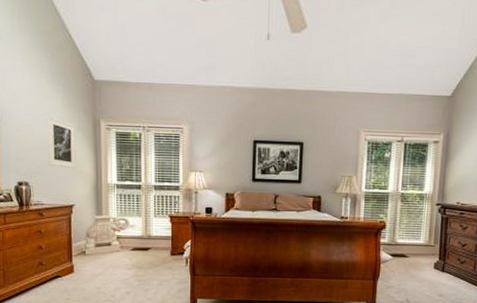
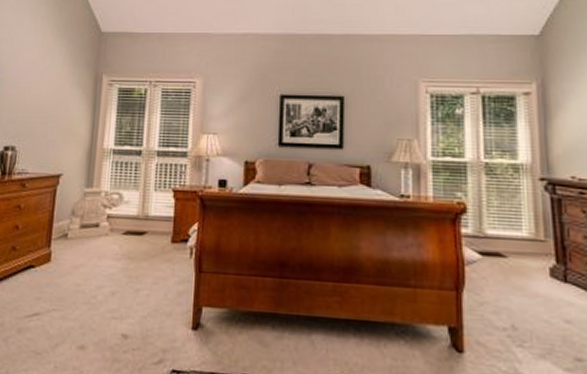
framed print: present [47,116,76,169] -> none [40,72,75,131]

